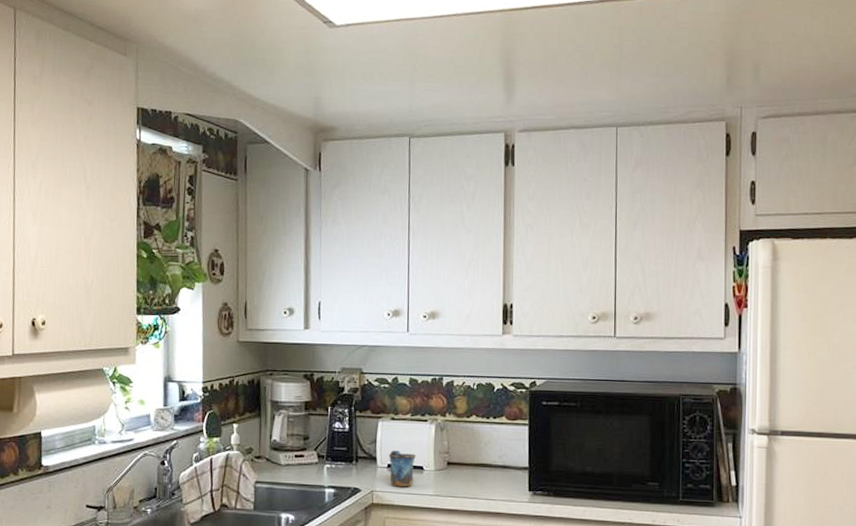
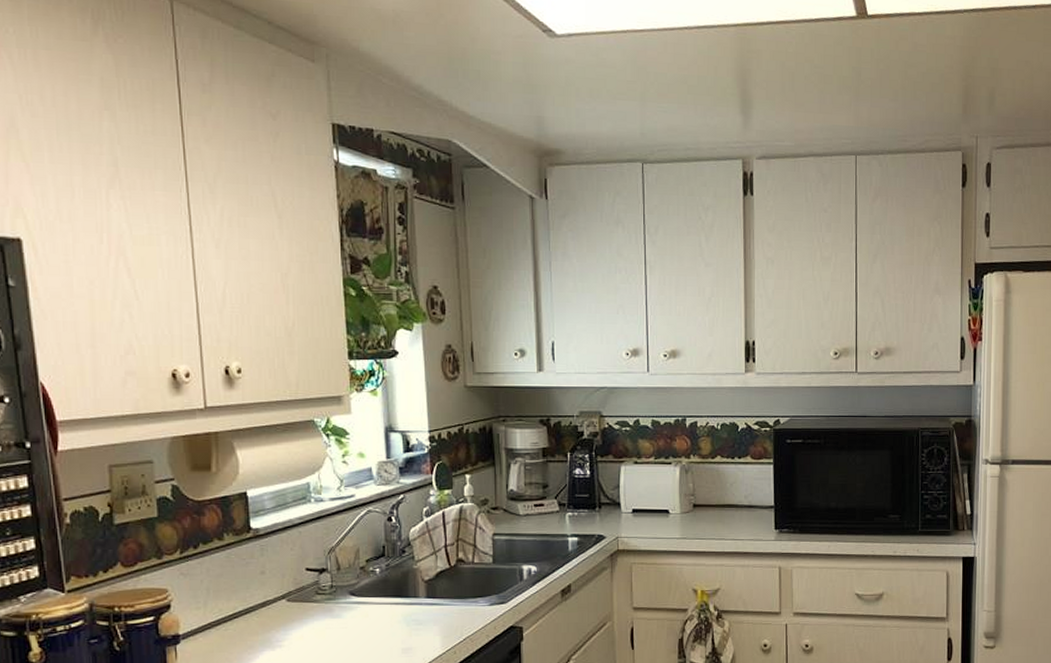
mug: present [388,450,417,487] -> none [632,495,662,532]

